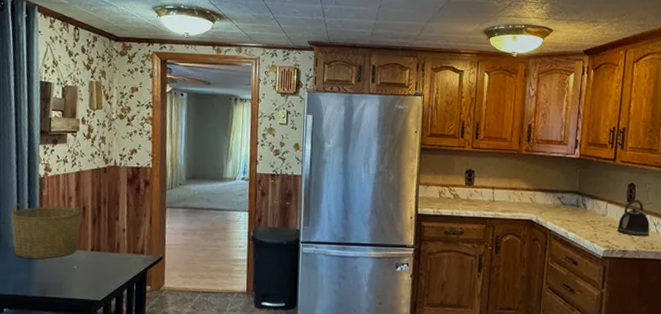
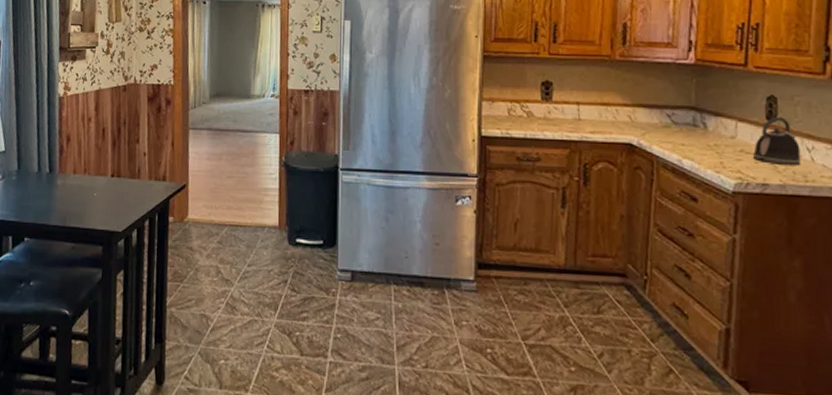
basket: present [10,203,83,259] -> none [30,125,102,185]

